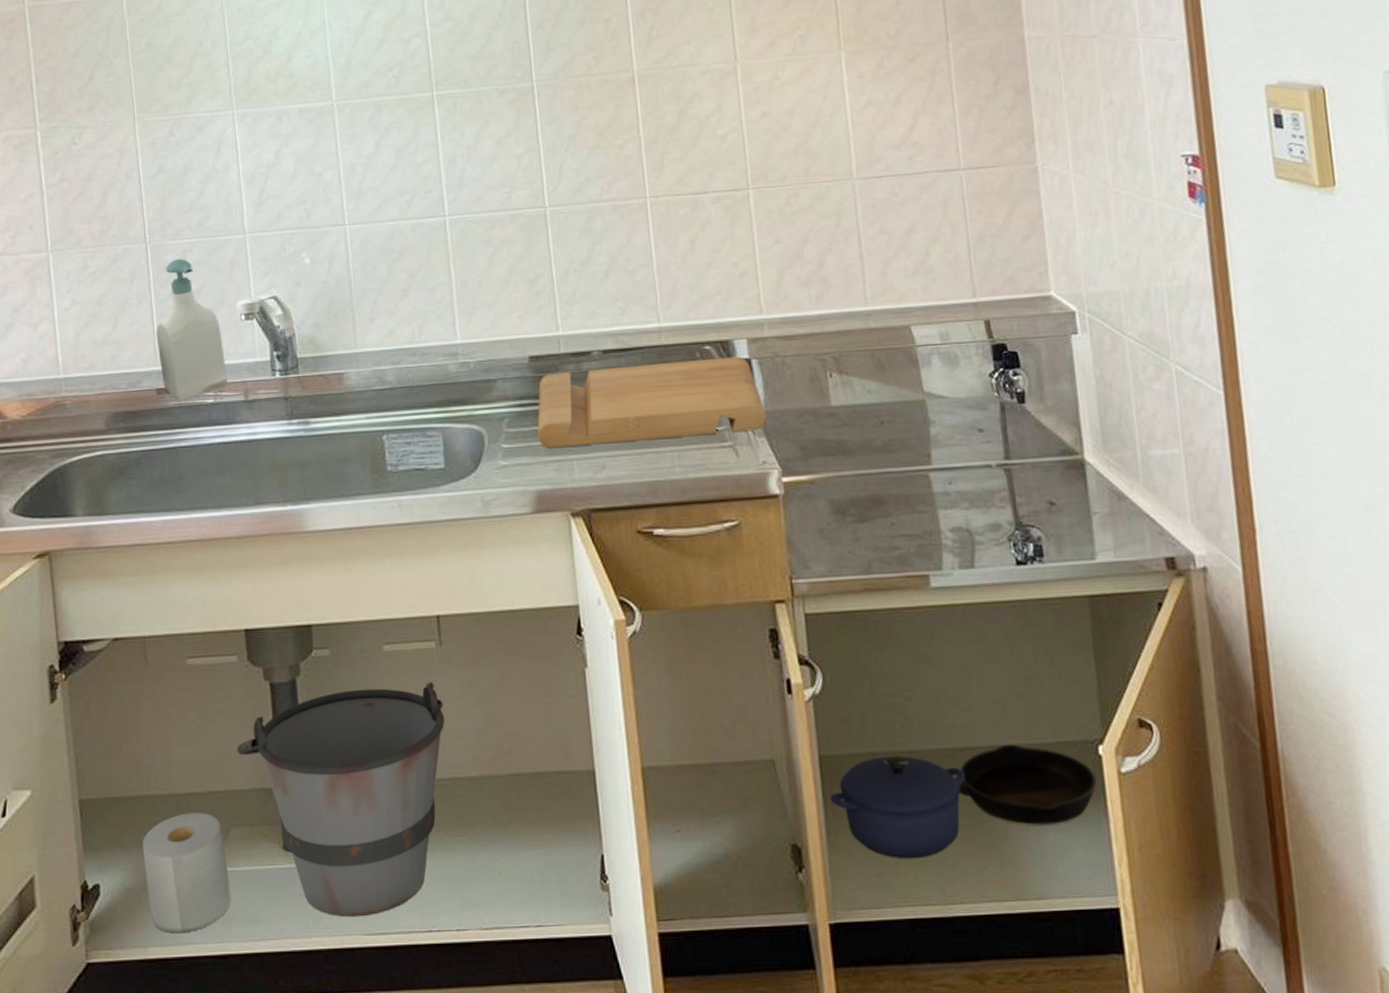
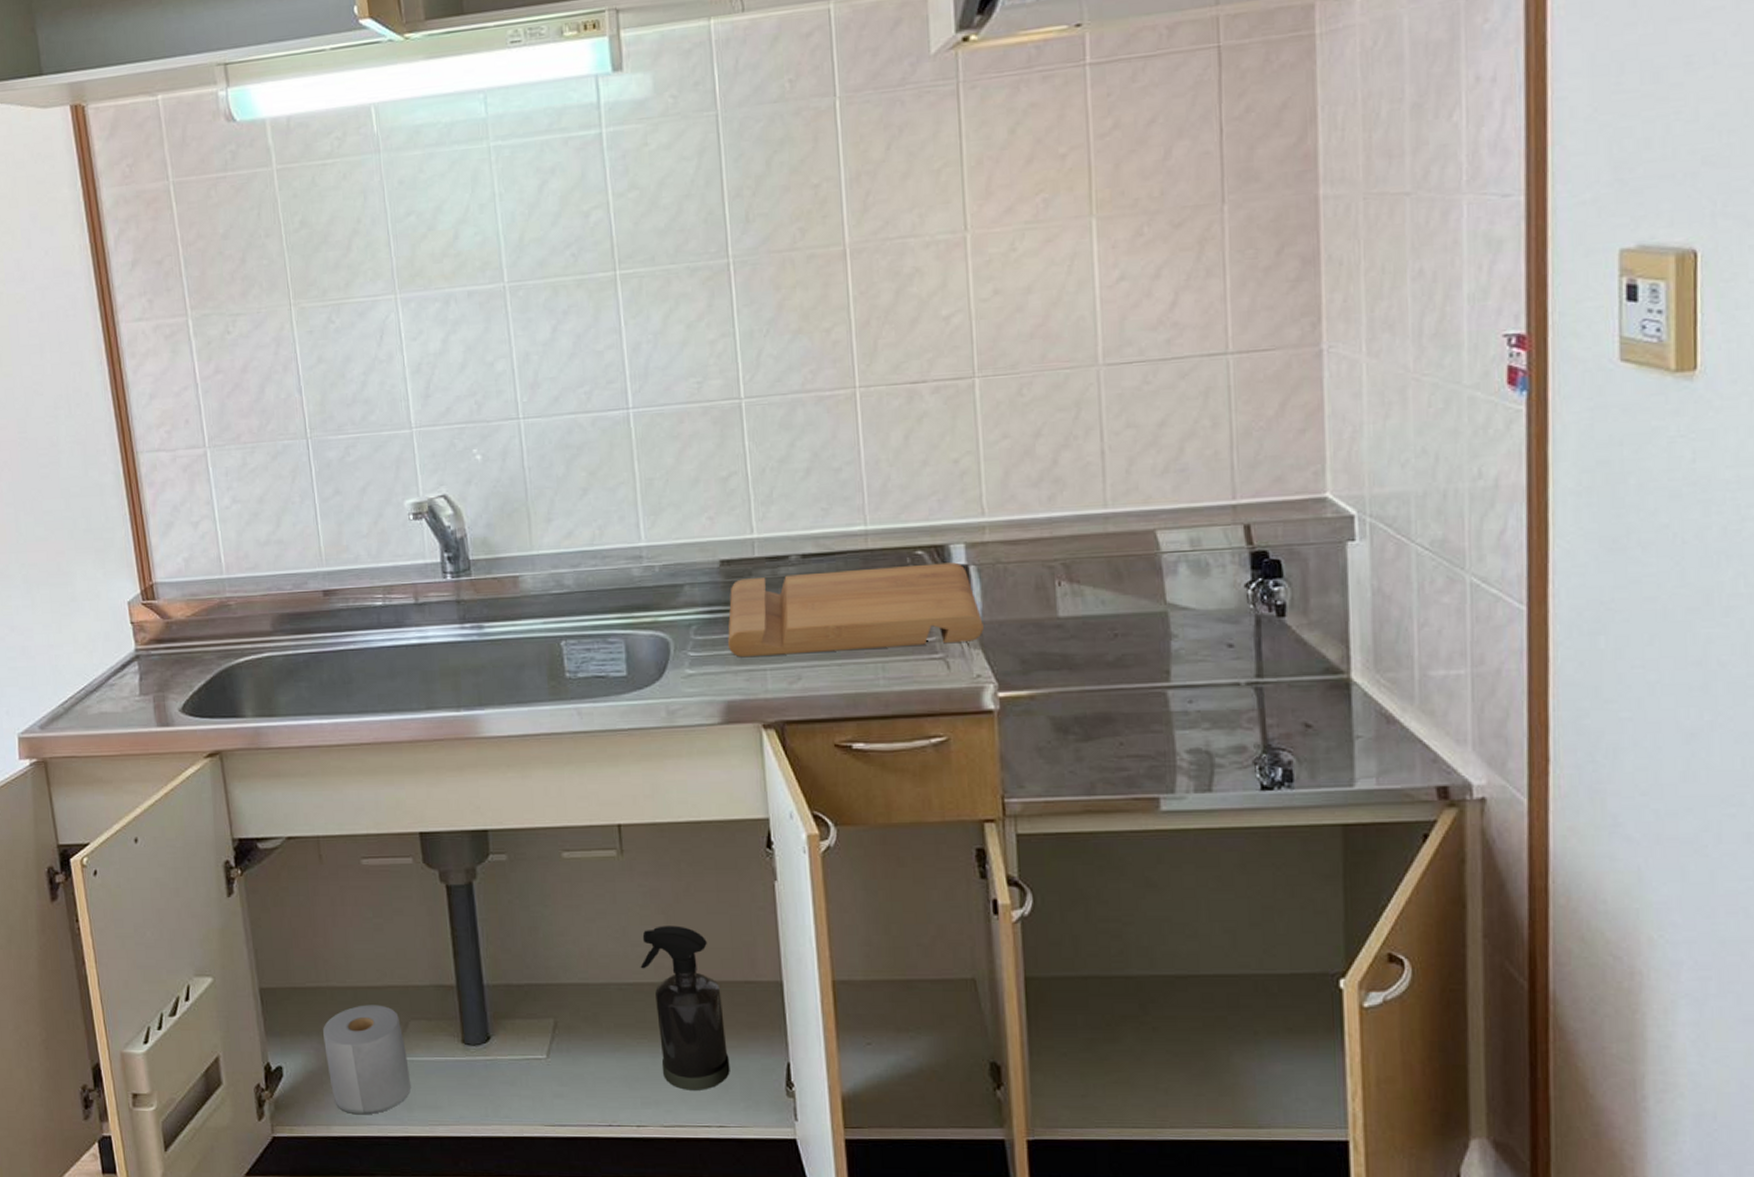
soap bottle: present [156,258,228,401] -> none [320,454,397,603]
bucket: present [236,682,445,918] -> none [413,889,627,1109]
spray bottle: none [458,716,547,889] -> present [640,925,730,1090]
cooking pot: present [830,756,965,859] -> none [1034,981,1186,1083]
frying pan: present [958,744,1097,825] -> none [1177,973,1334,1055]

